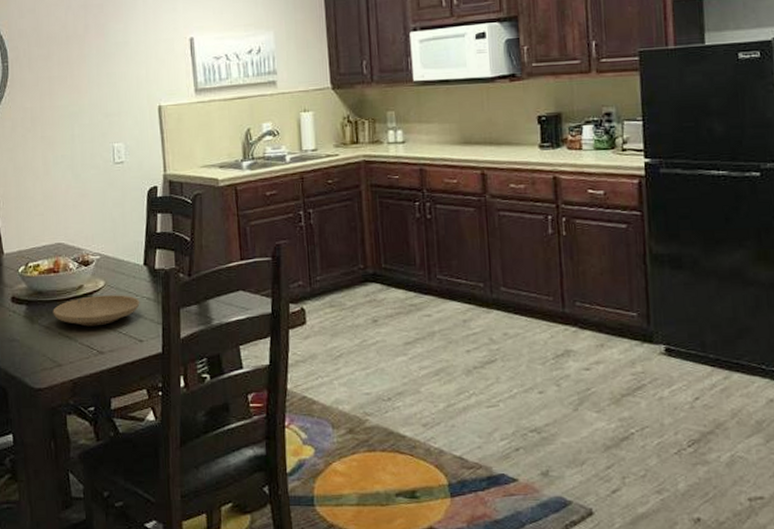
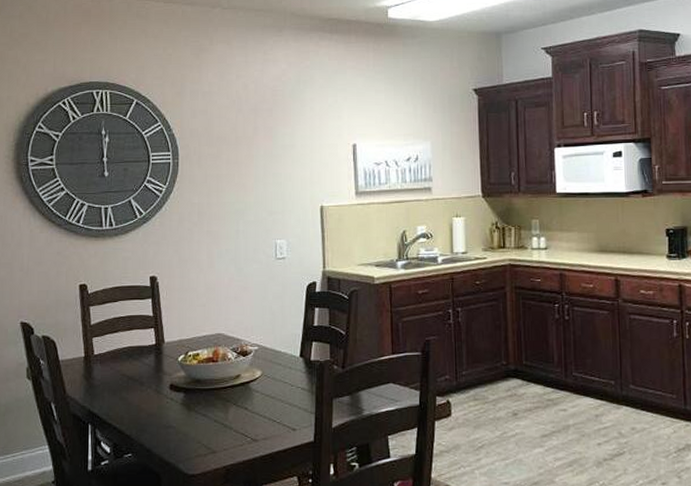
plate: present [53,295,140,327] -> none [210,385,295,415]

